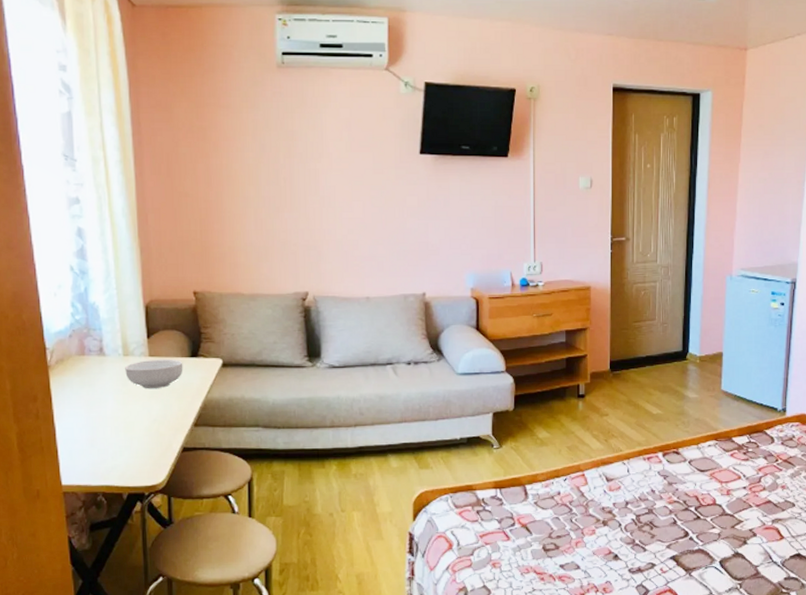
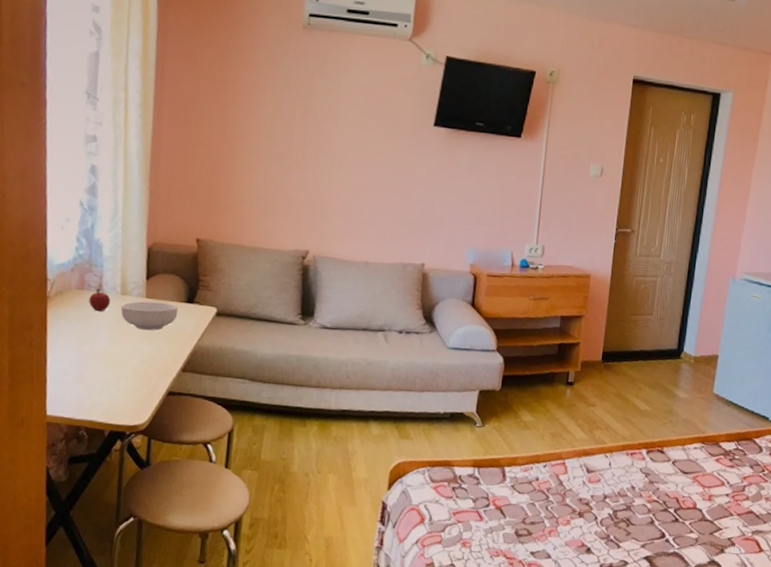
apple: none [91,351,114,376] -> present [89,288,111,312]

